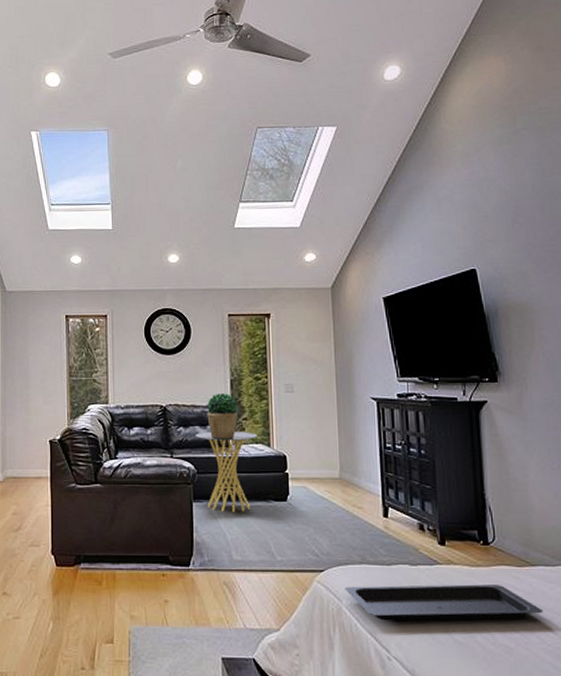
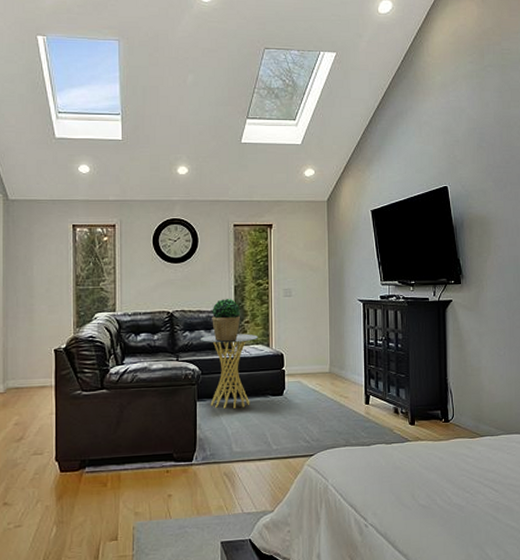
serving tray: present [344,584,543,621] -> none [331,455,488,494]

